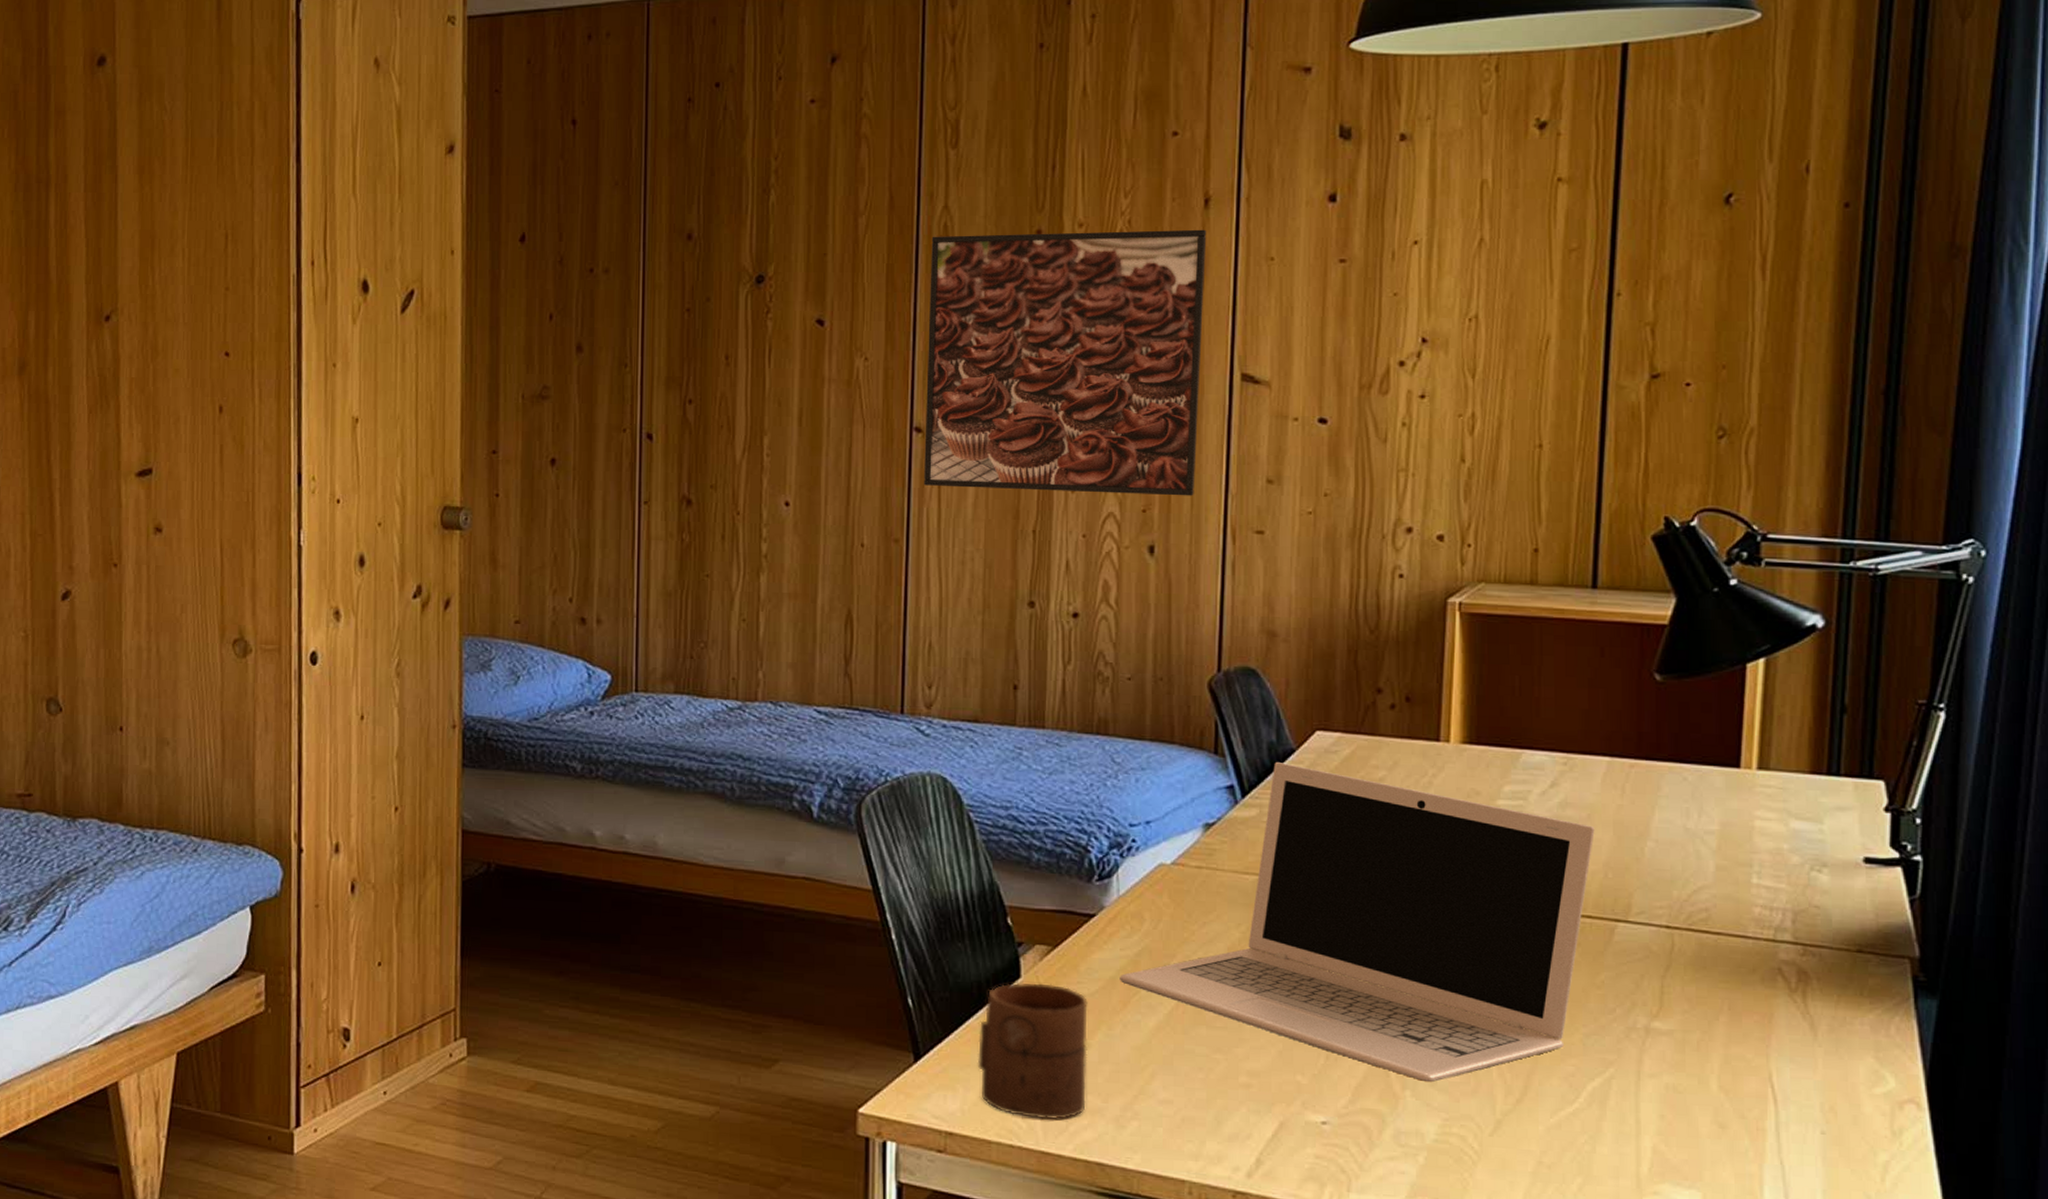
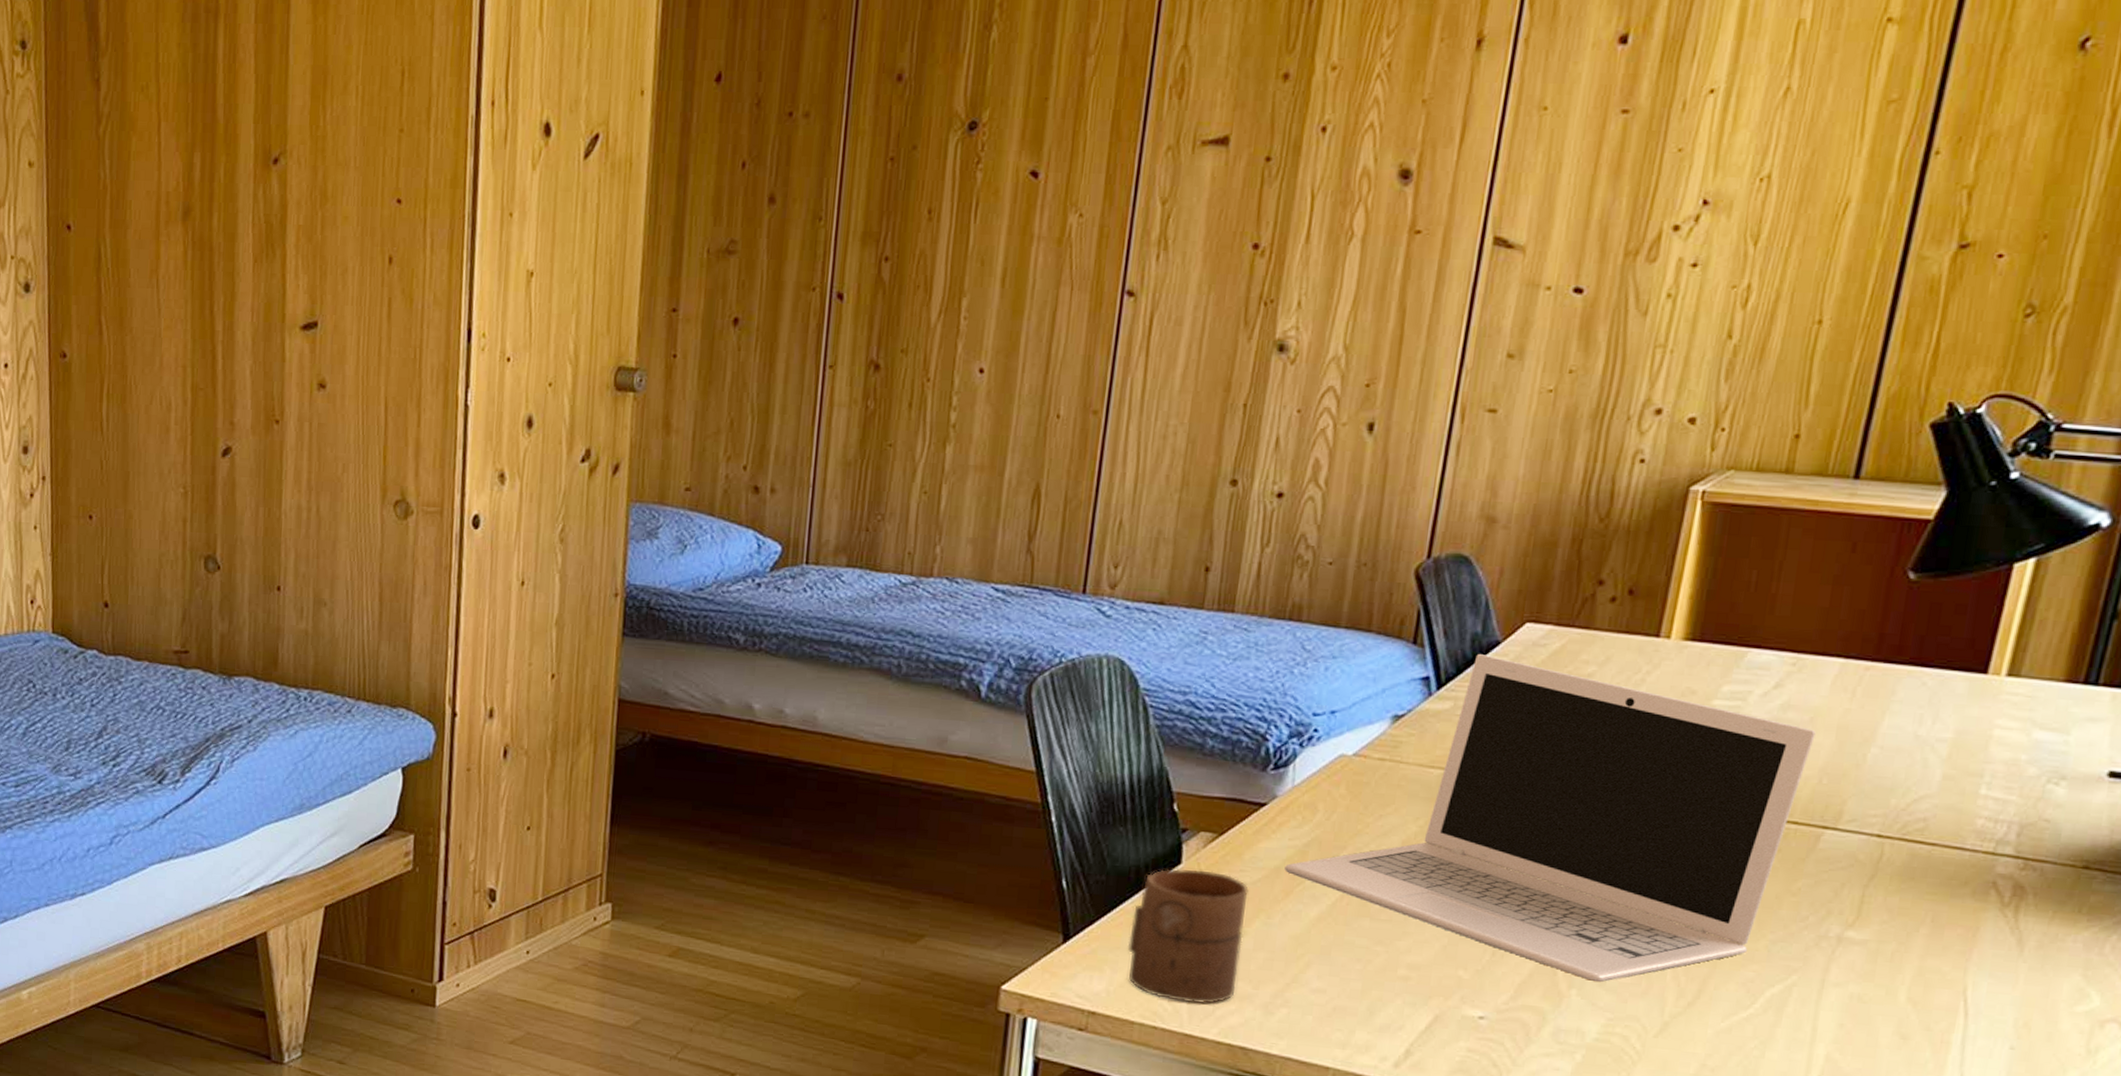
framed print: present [924,229,1207,496] -> none [1131,74,1475,371]

